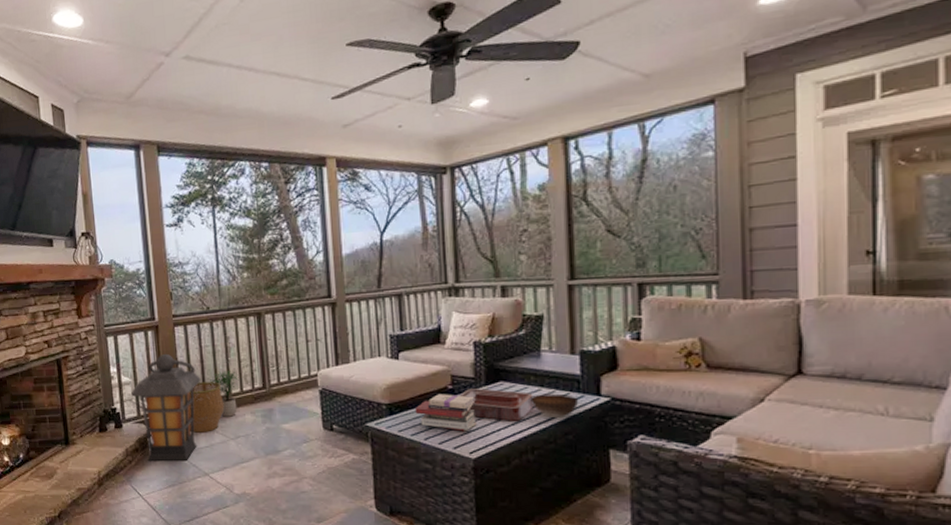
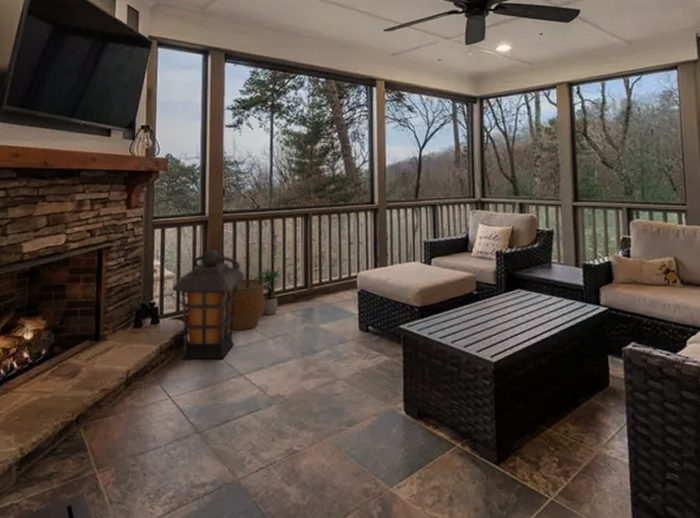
books: present [415,394,477,432] -> none [443,299,498,336]
decorative tray: present [459,388,534,421] -> none [483,295,546,327]
bowl: present [530,393,579,418] -> none [543,302,583,324]

